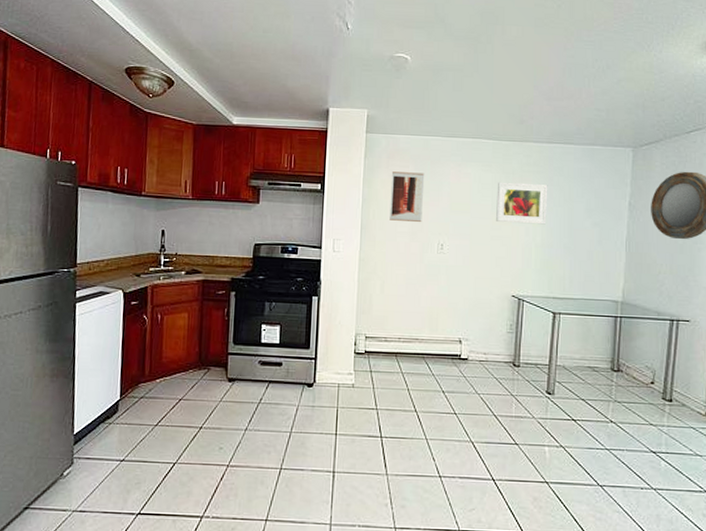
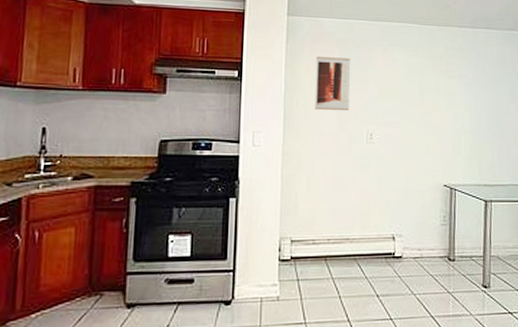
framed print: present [496,181,548,225] -> none [424,67,474,110]

